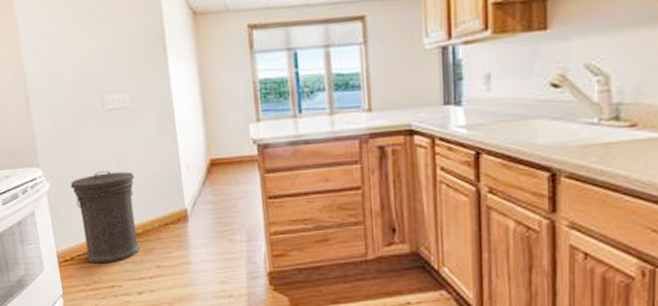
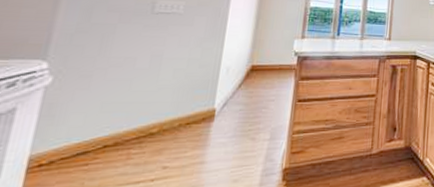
trash can: present [70,170,140,264] -> none [72,68,166,168]

